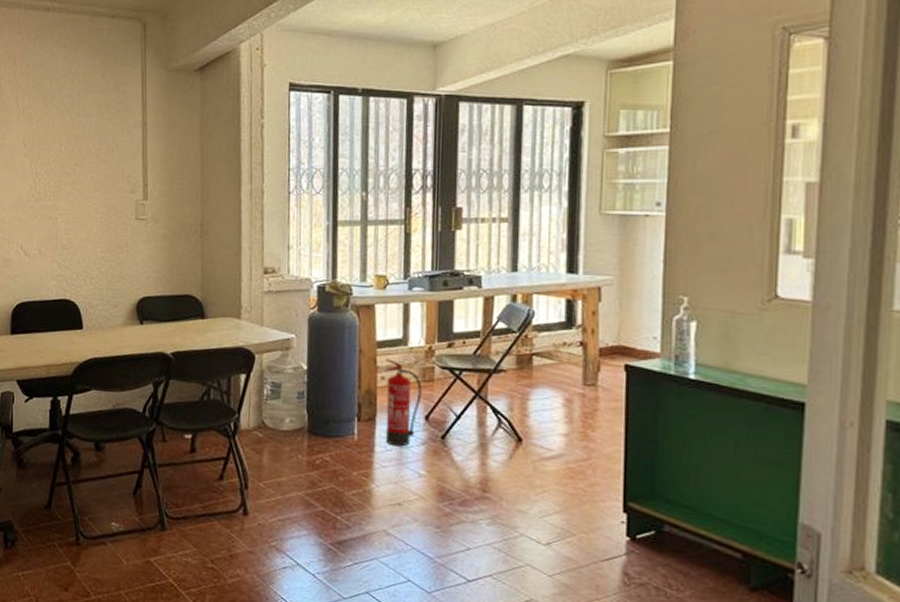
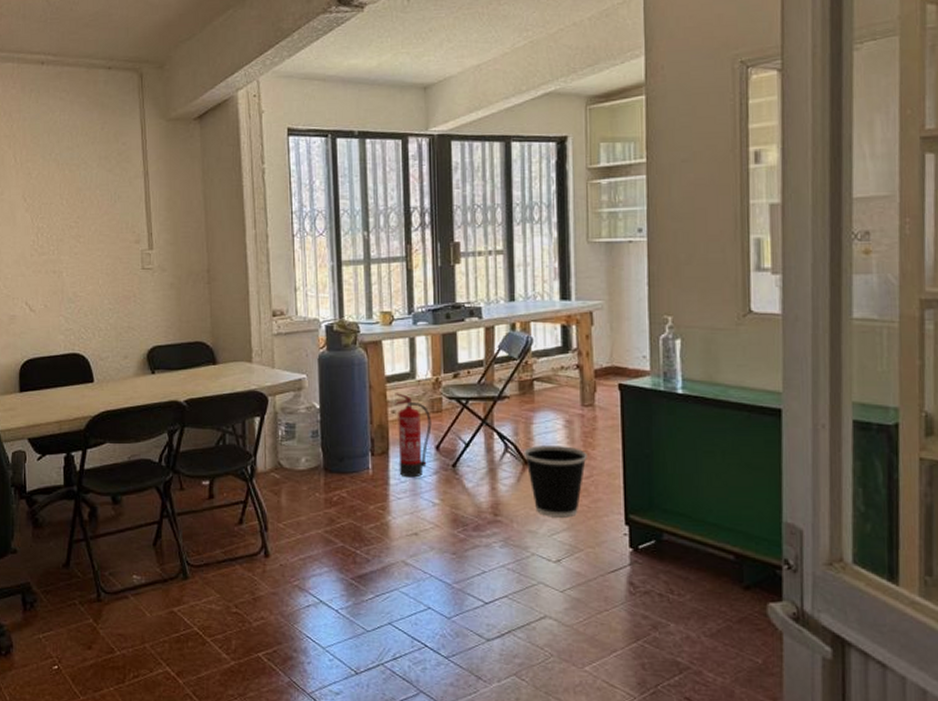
wastebasket: none [518,423,586,500] -> present [524,446,587,518]

